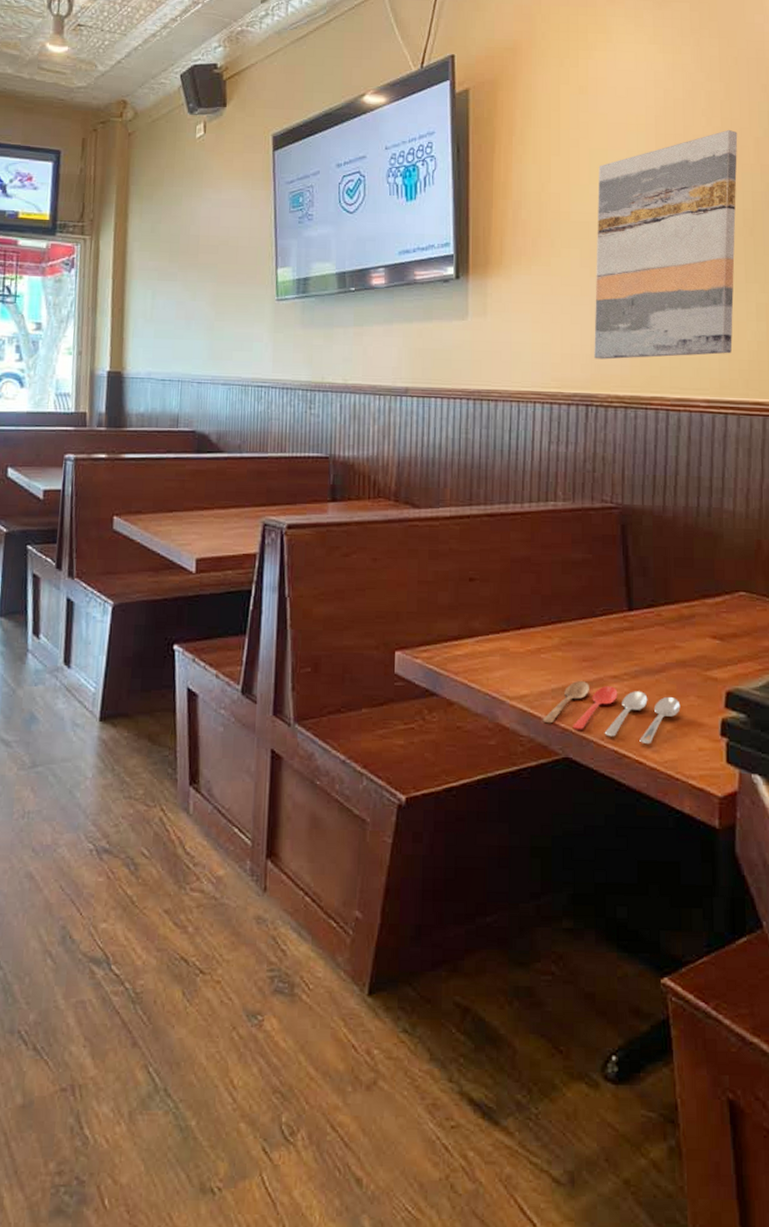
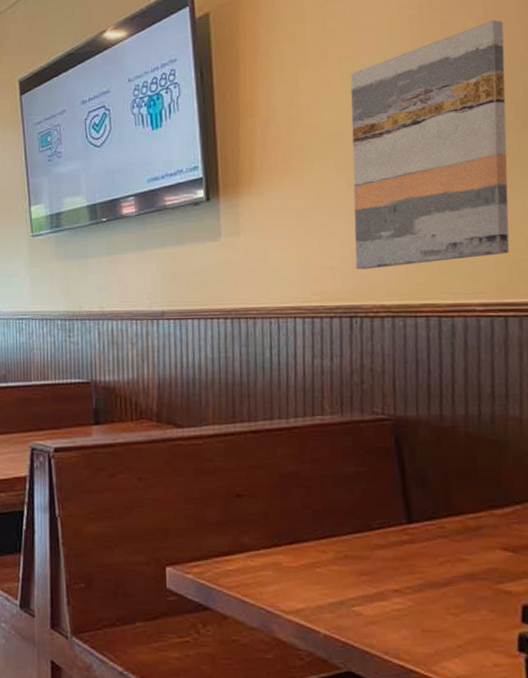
cooking utensil: present [542,681,681,743] -> none [321,595,471,658]

